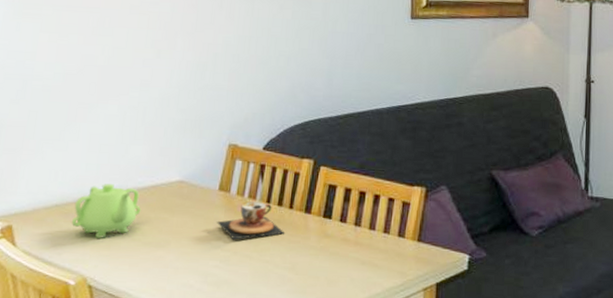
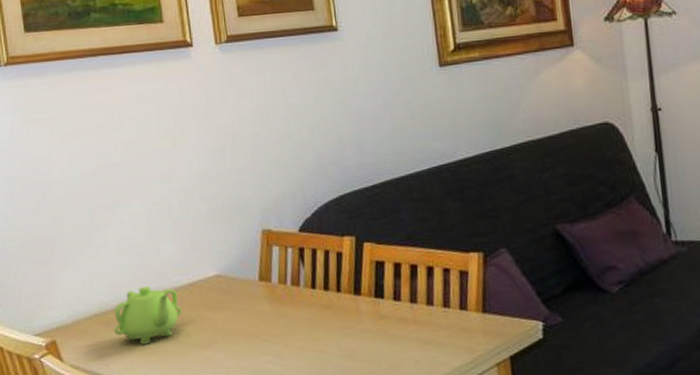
teacup: present [216,201,285,240] -> none [261,288,337,332]

